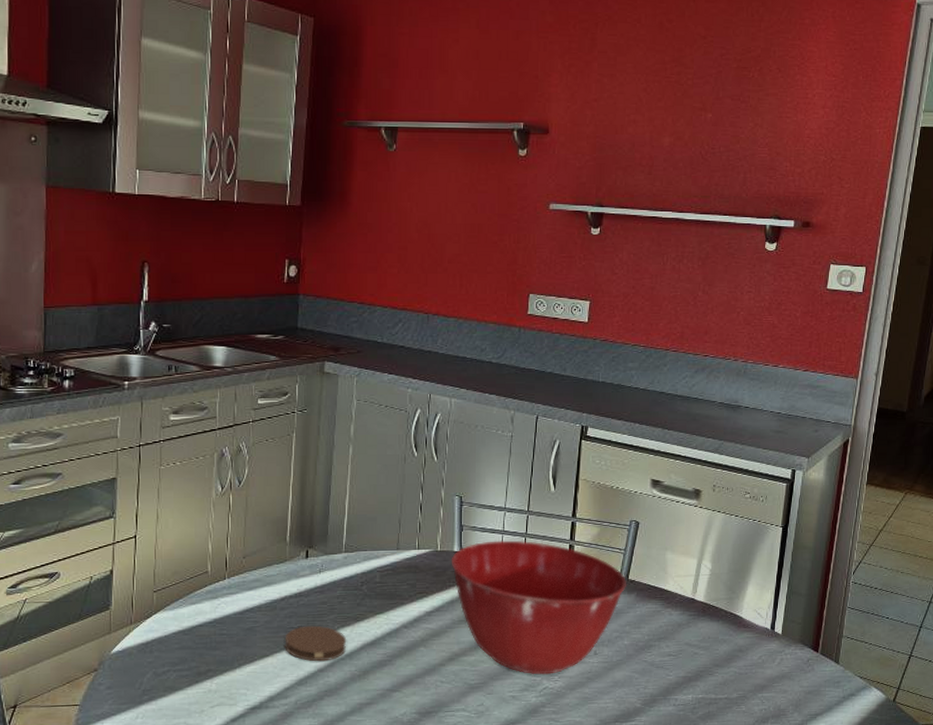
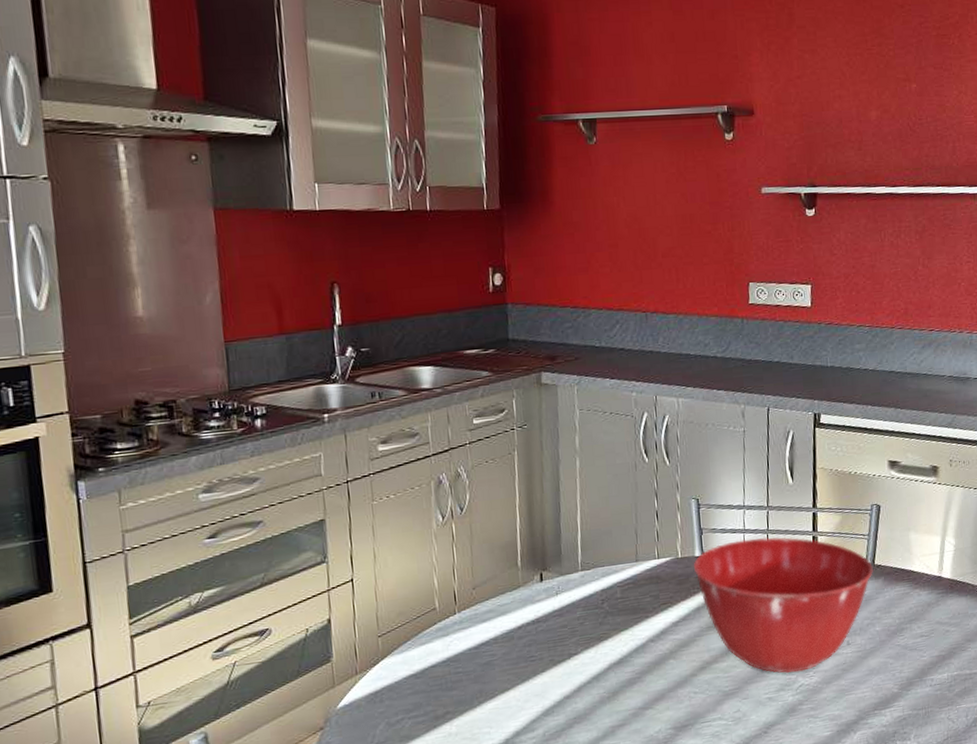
coaster: present [284,625,347,662] -> none [525,650,592,689]

